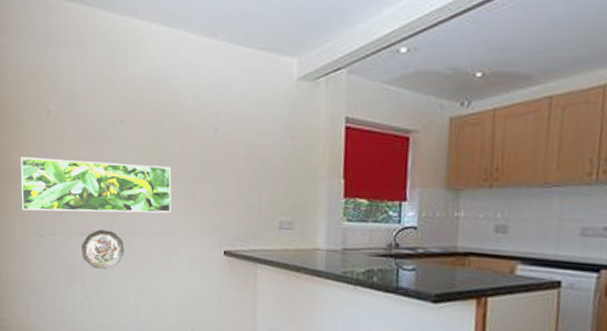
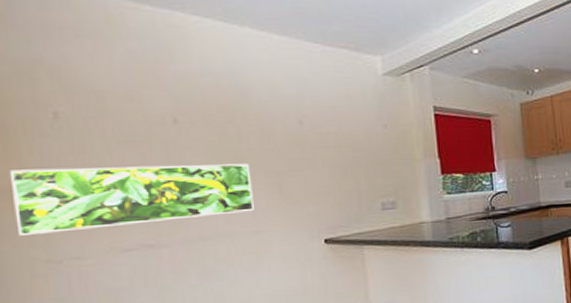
decorative plate: present [82,229,125,269] -> none [128,240,195,287]

